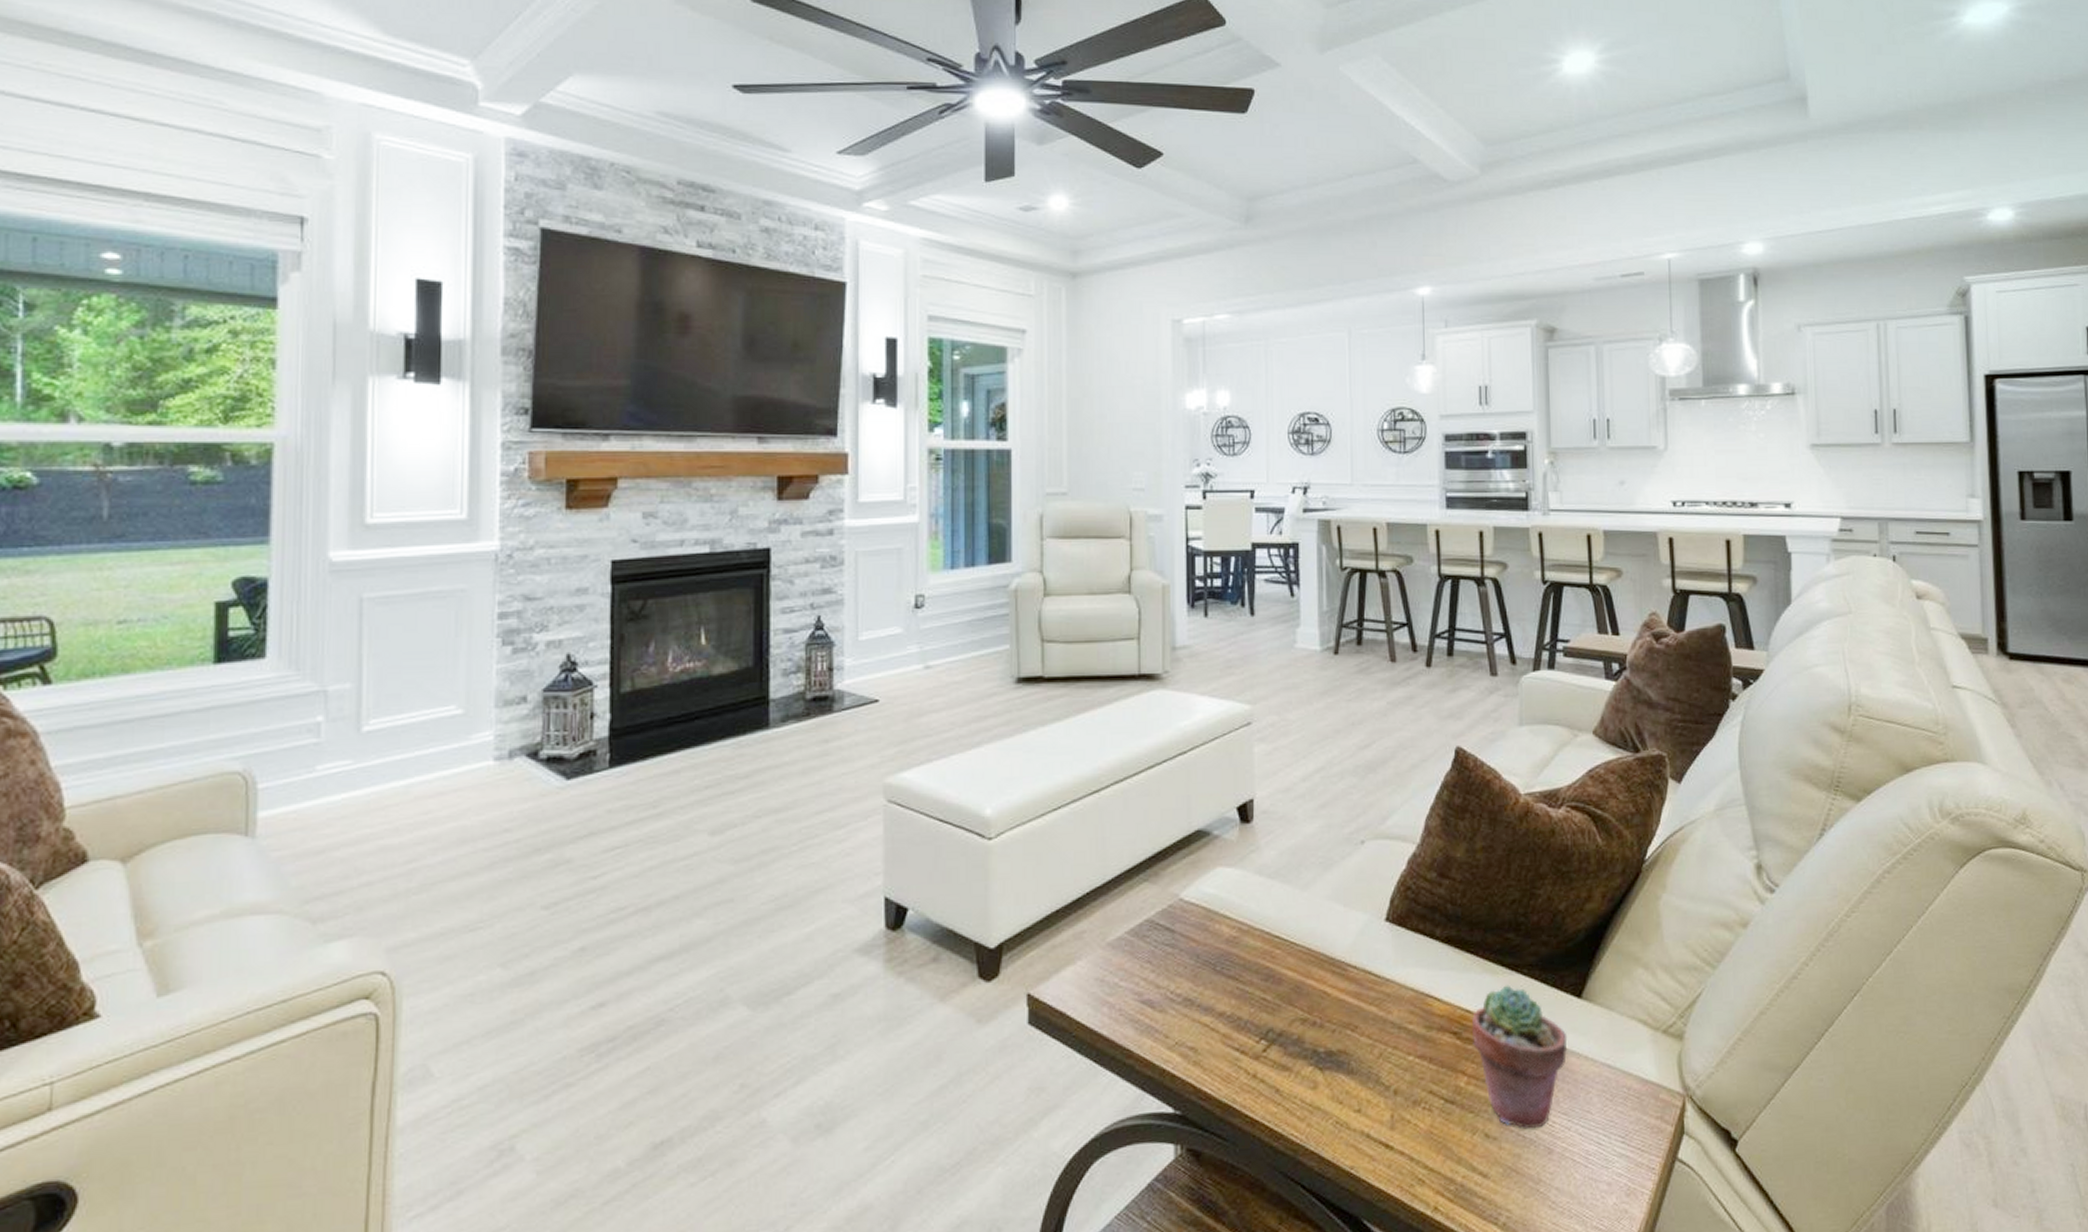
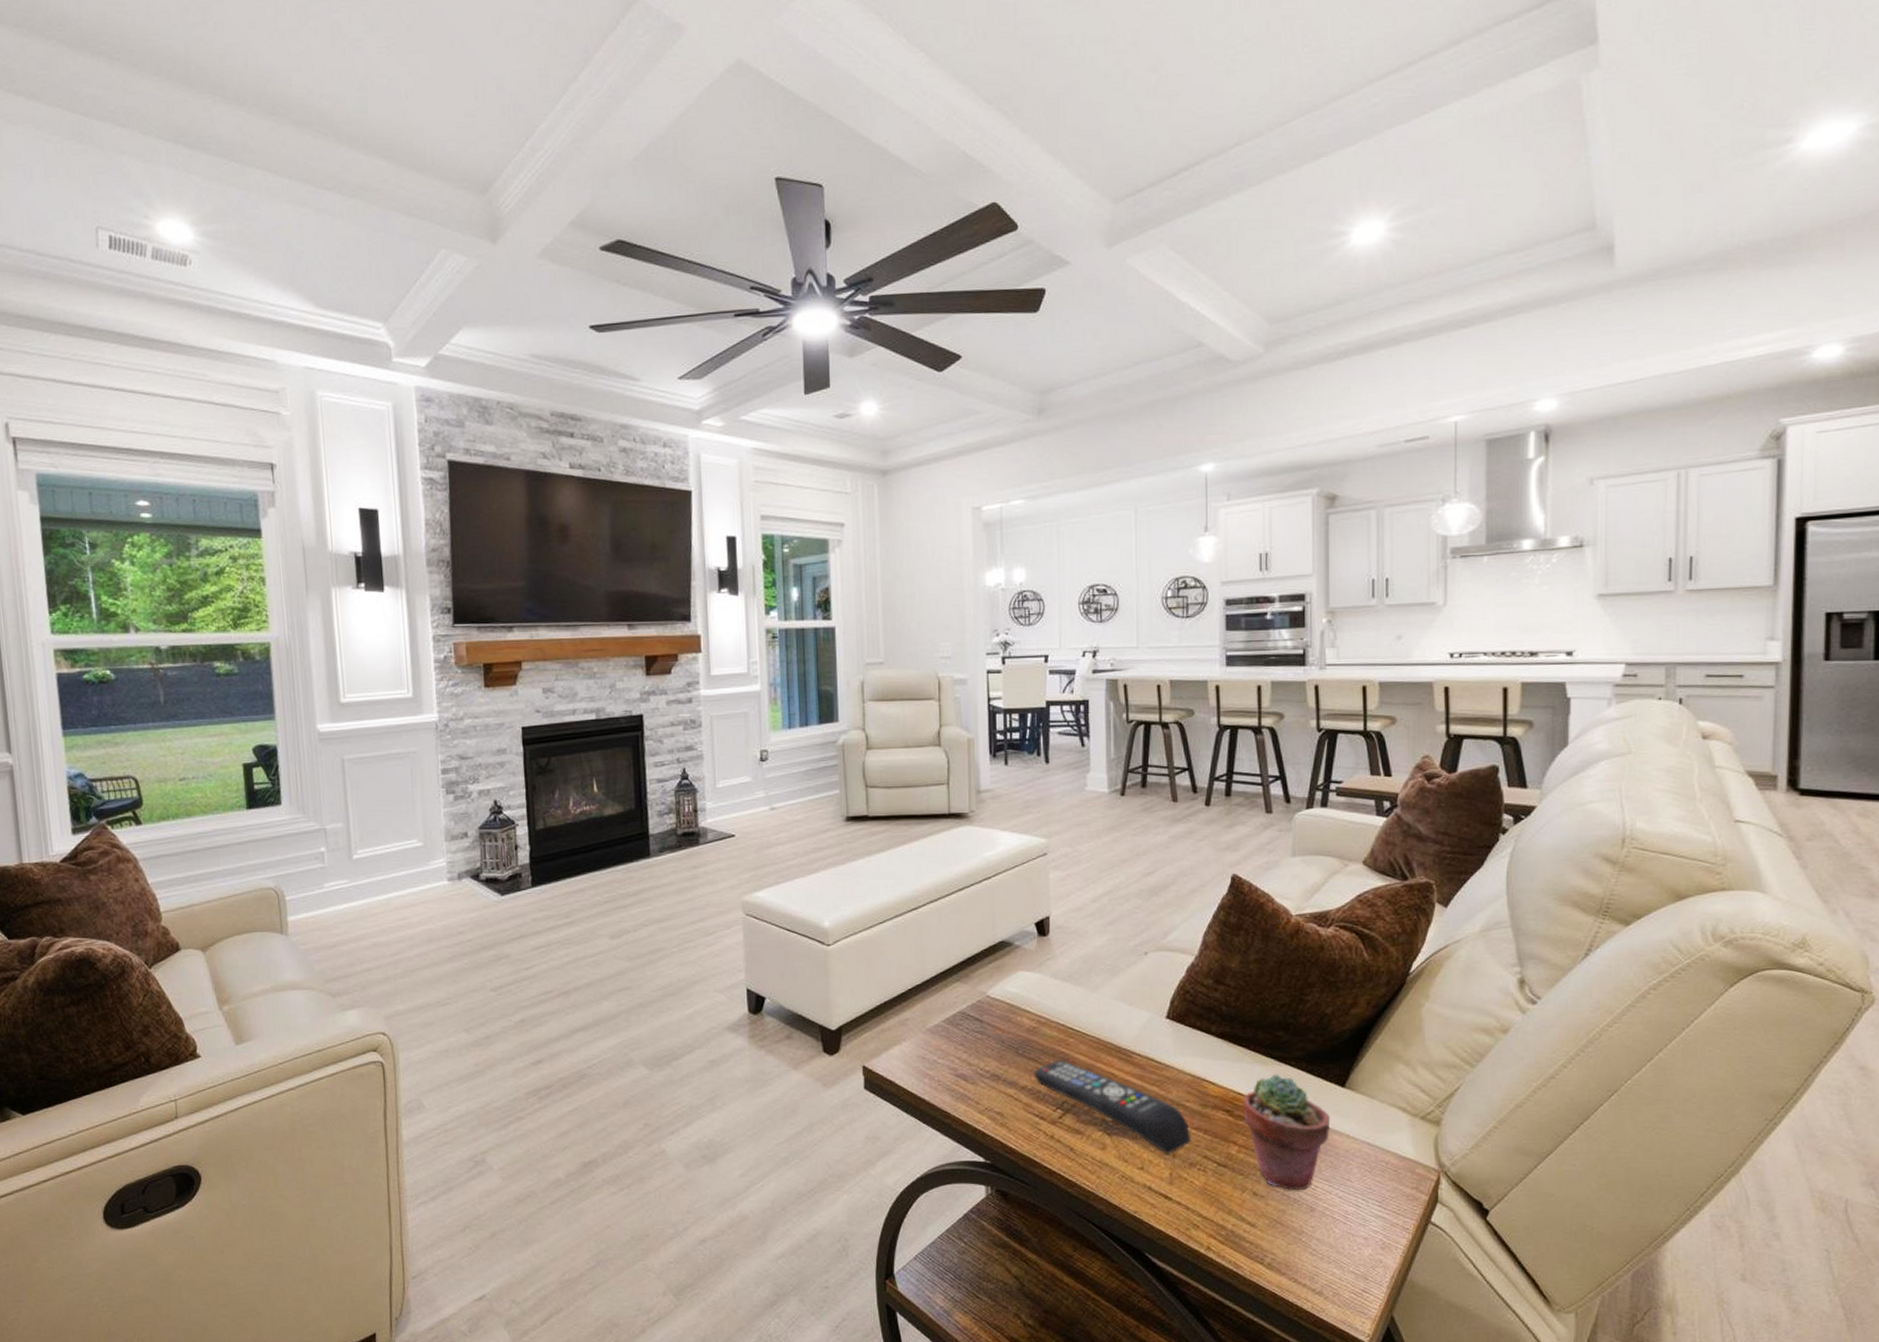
remote control: none [1233,977,1415,1092] -> present [1033,1060,1191,1155]

